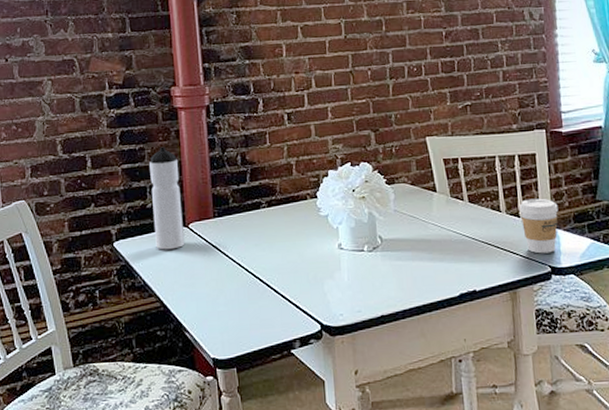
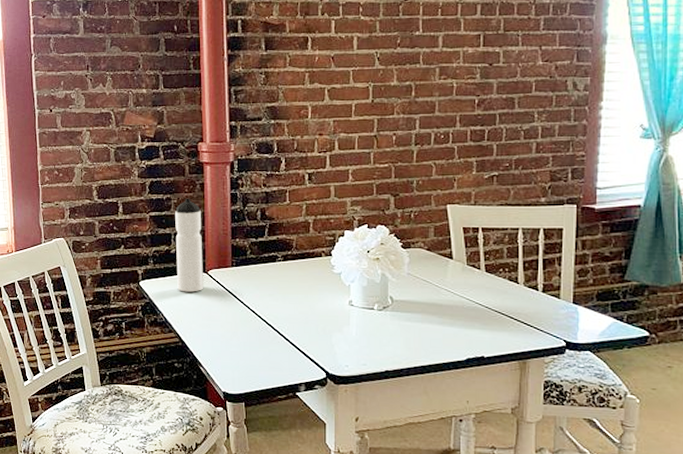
coffee cup: present [519,198,559,254] -> none [538,273,581,328]

